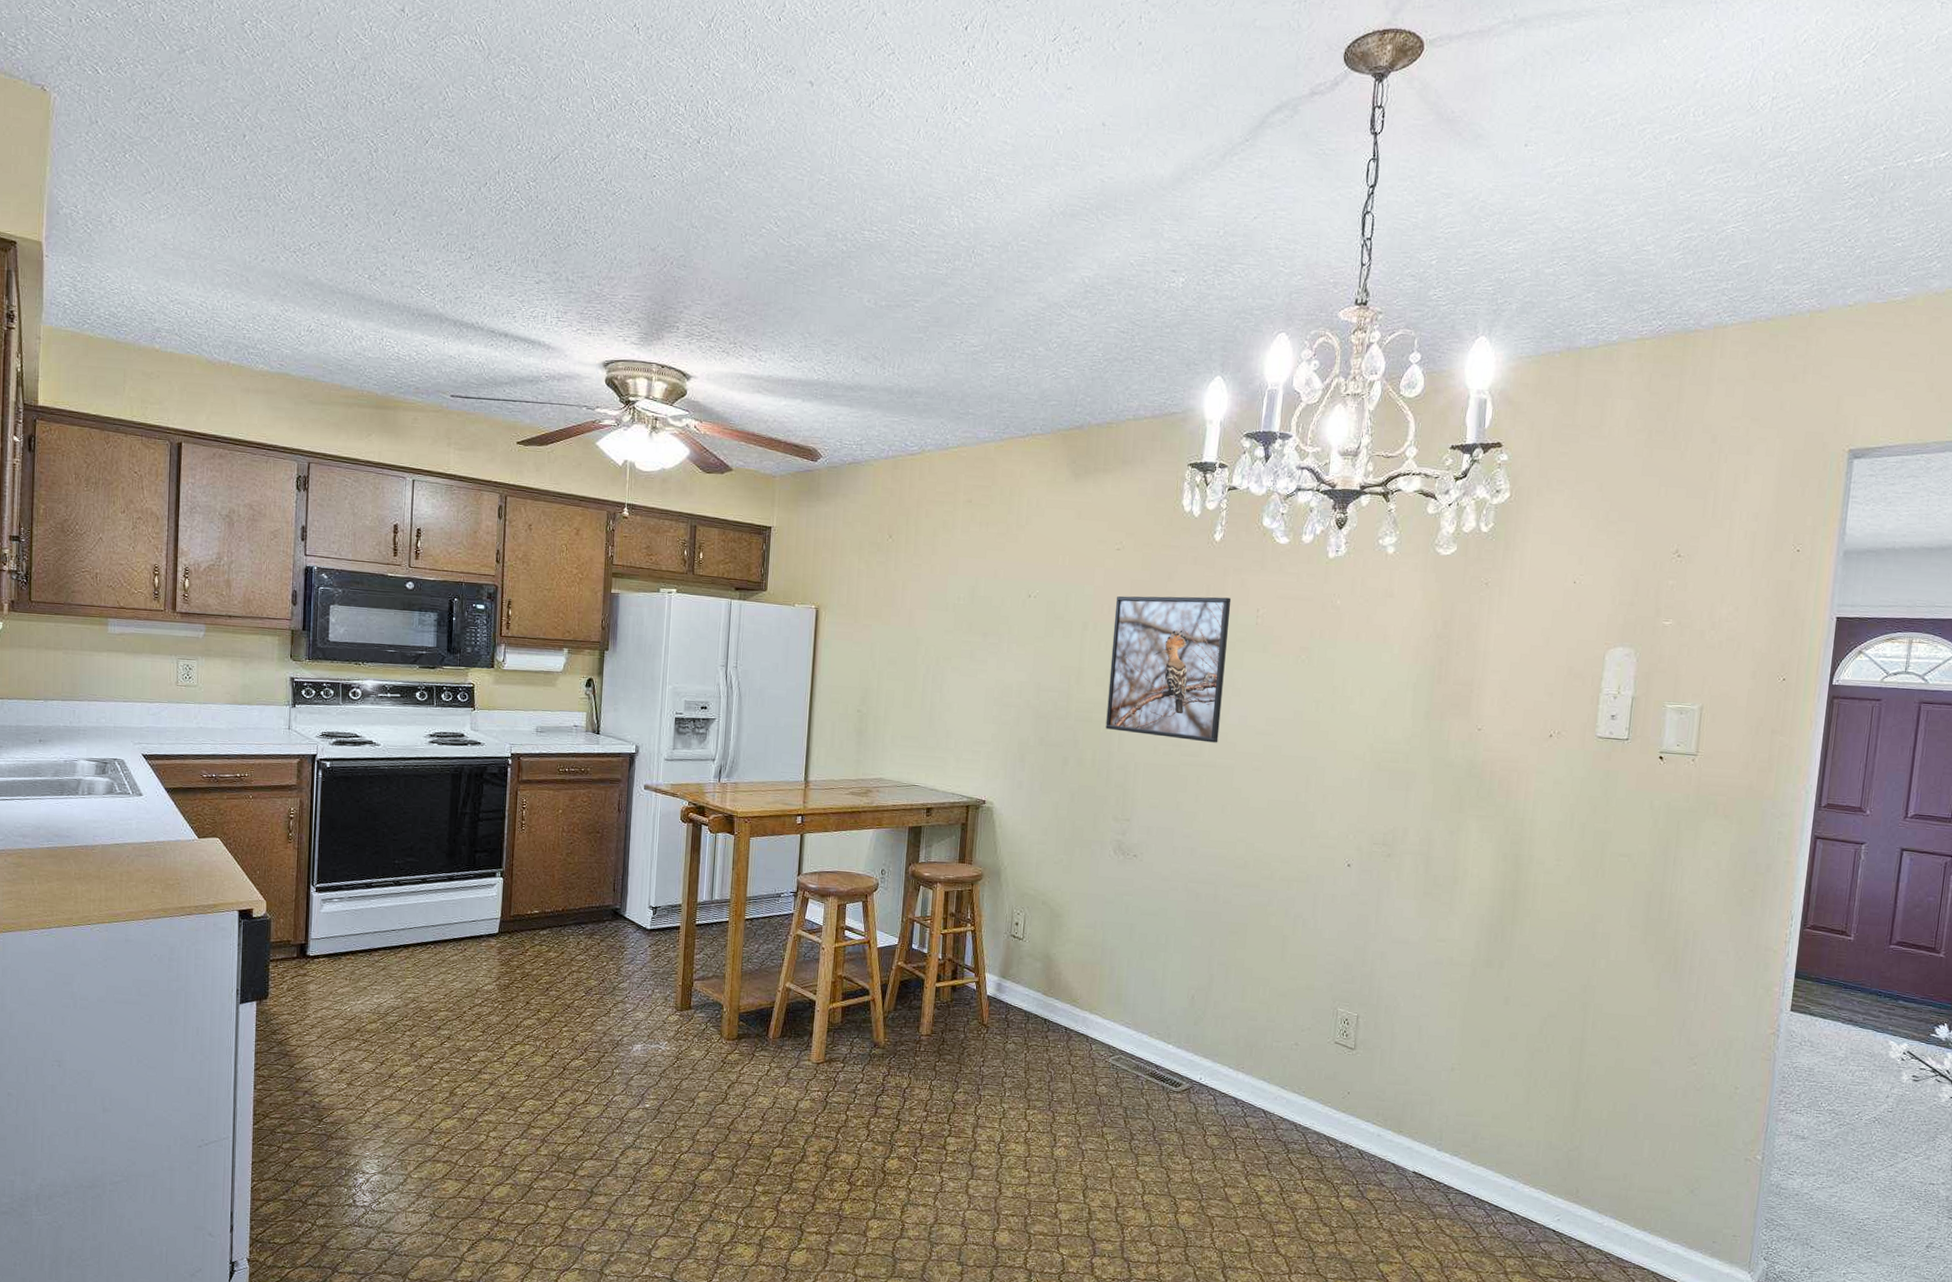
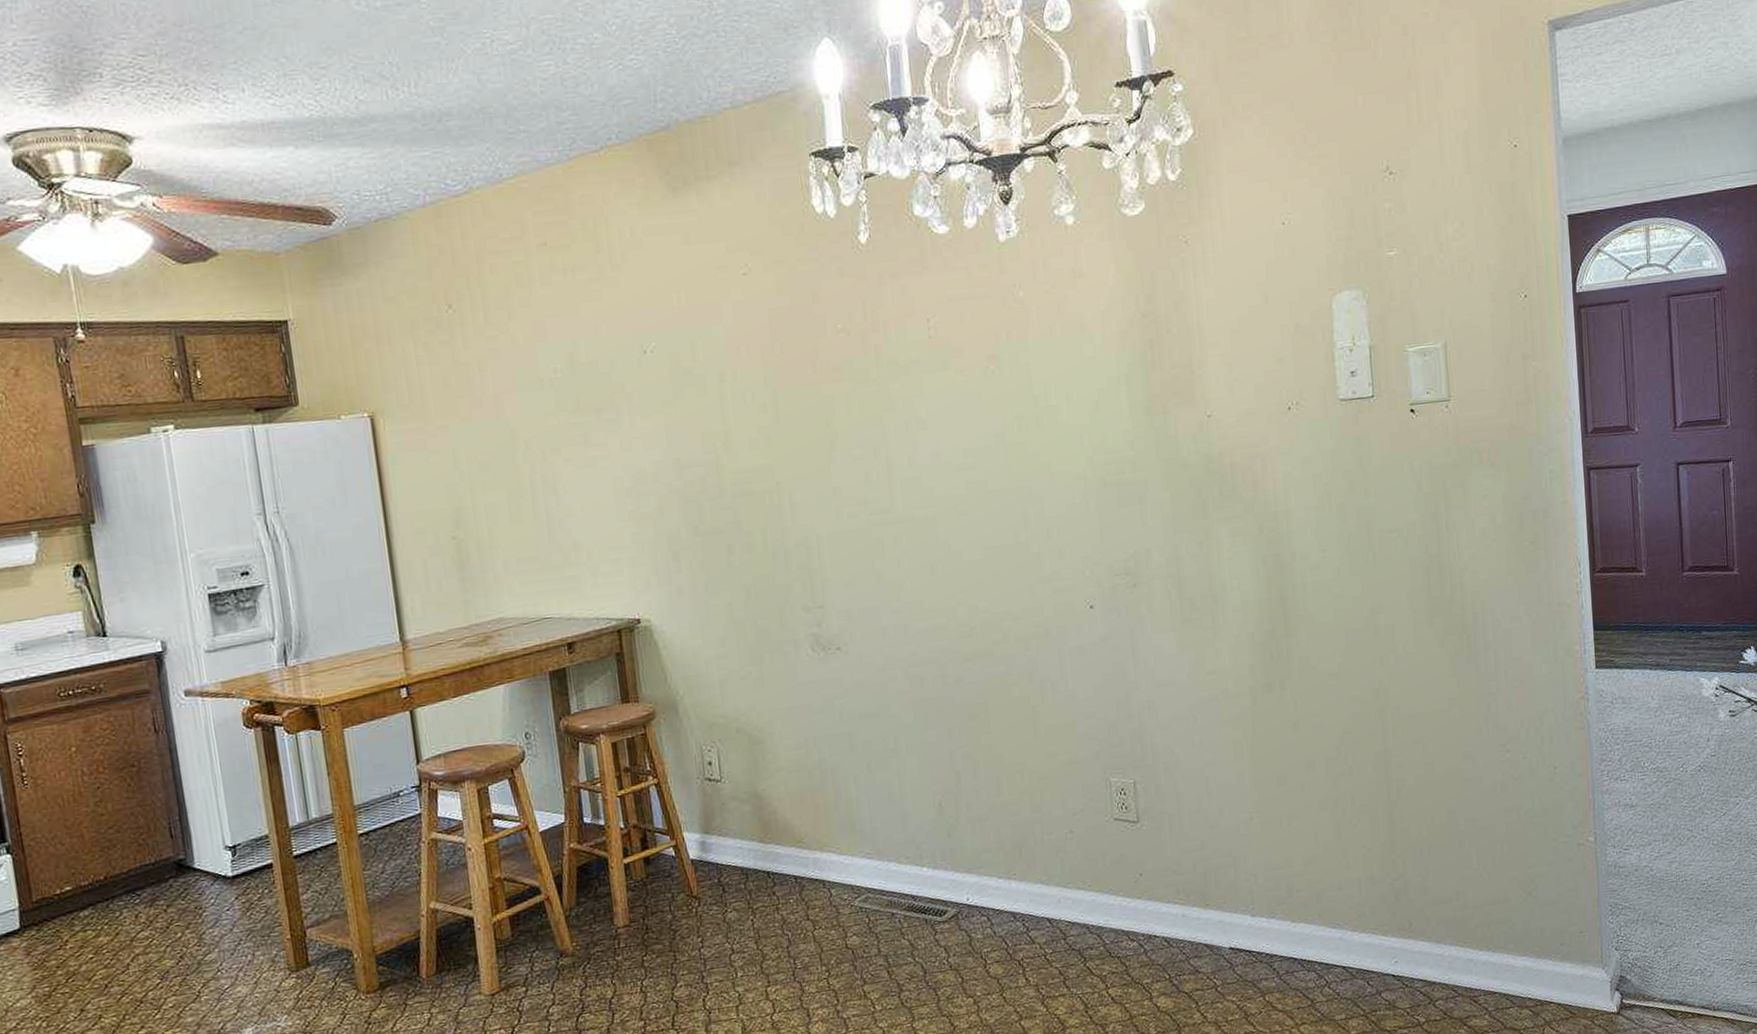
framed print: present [1105,596,1232,743] -> none [754,311,911,501]

